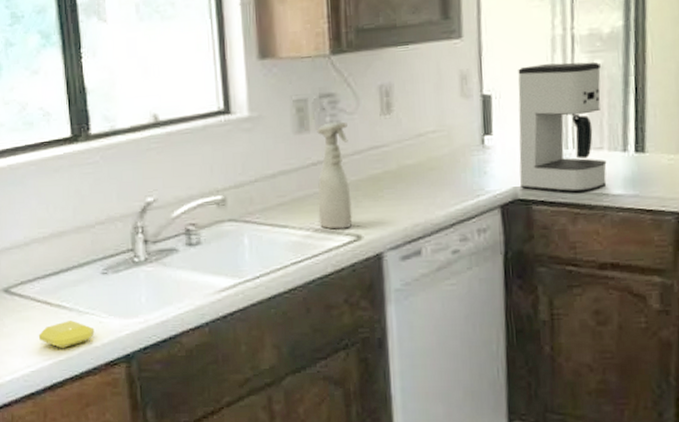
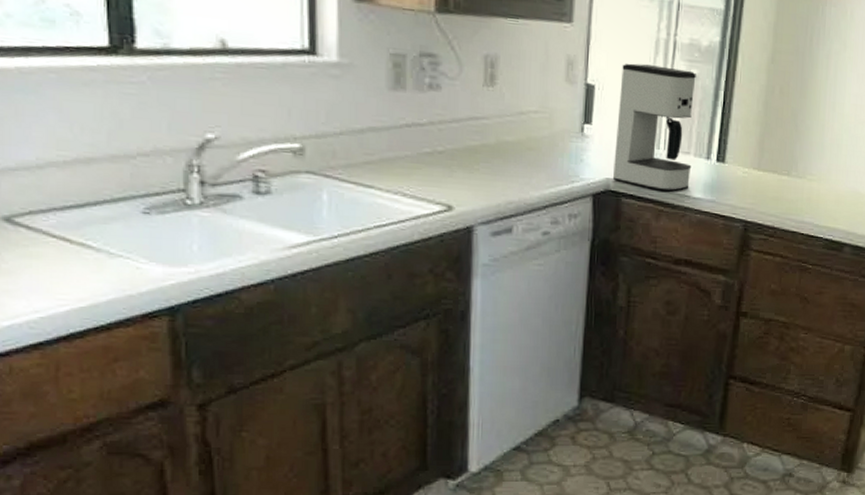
soap bar: present [38,320,95,349] -> none [51,262,130,295]
spray bottle: present [317,121,353,230] -> none [408,84,448,198]

